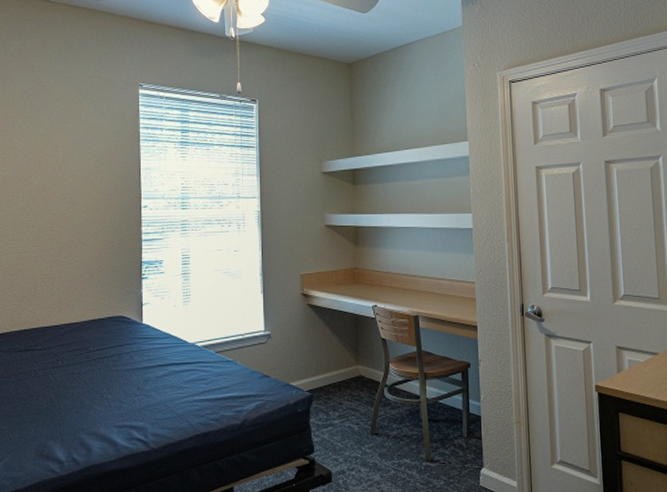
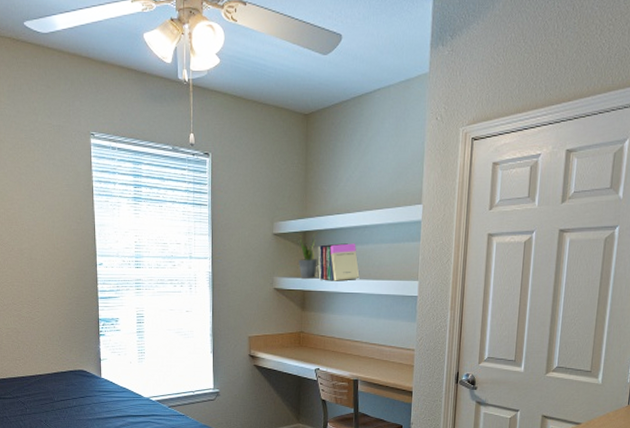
potted plant: none [348,172,368,215] -> present [298,234,318,279]
books: none [368,179,412,216] -> present [318,243,360,281]

